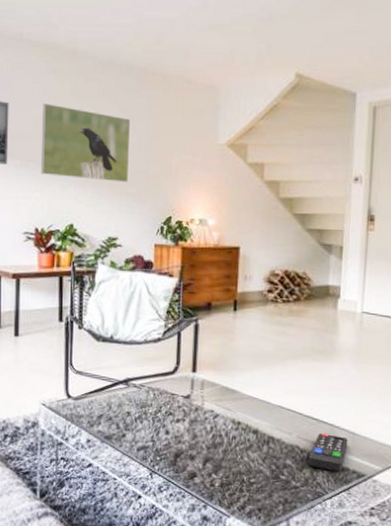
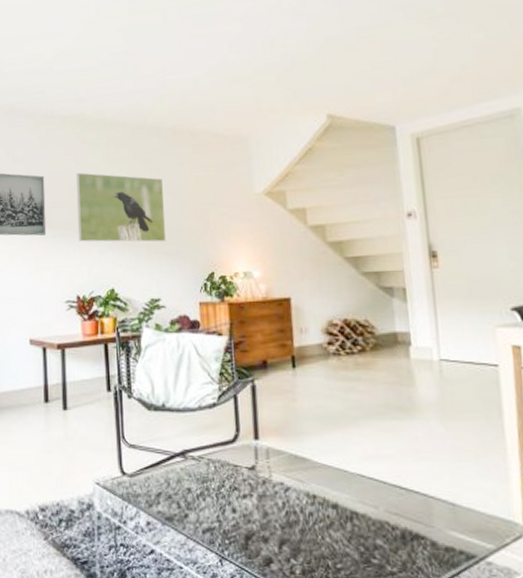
remote control: present [308,433,348,472] -> none [402,506,449,552]

